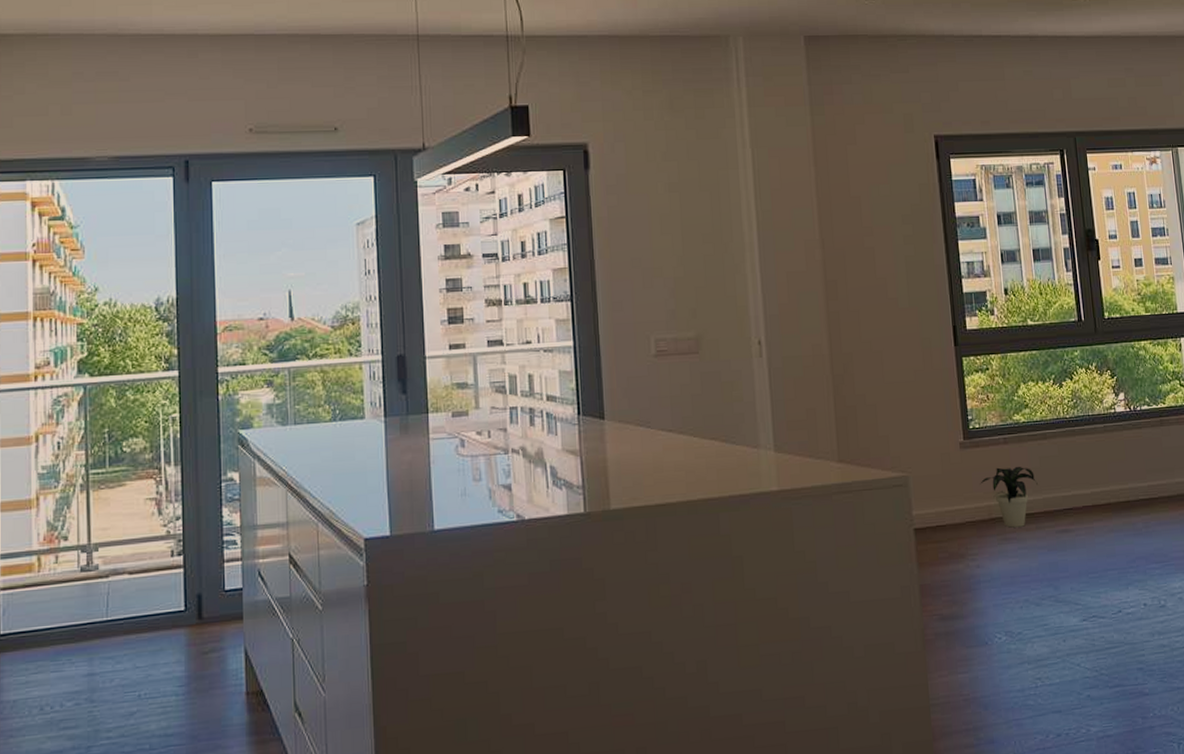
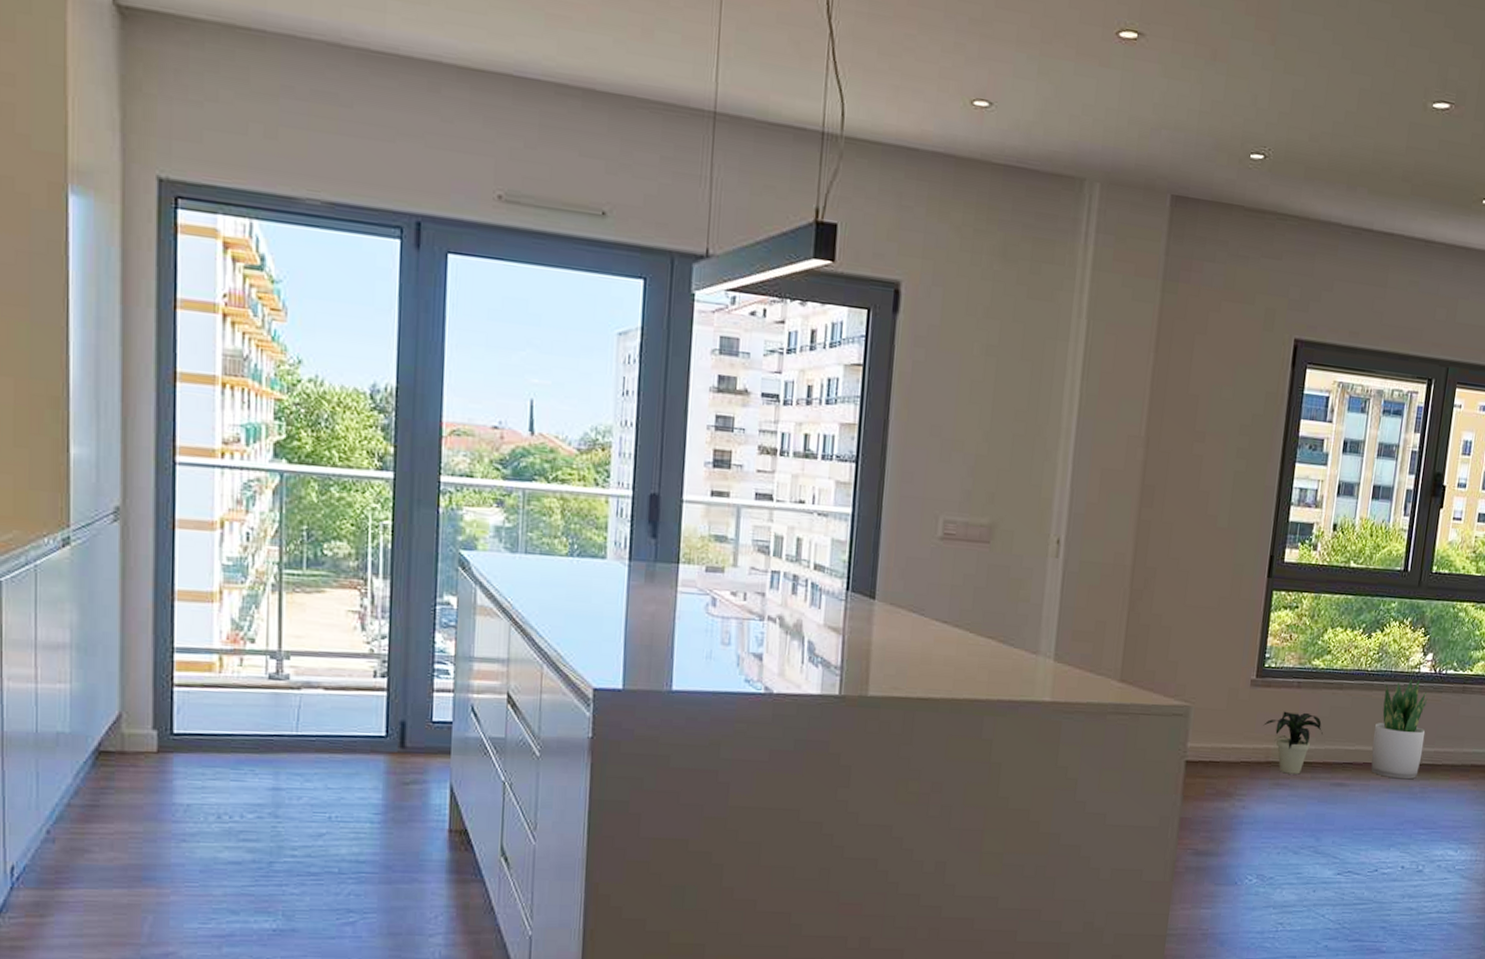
planter: none [1085,419,1138,518] -> present [1371,679,1428,780]

